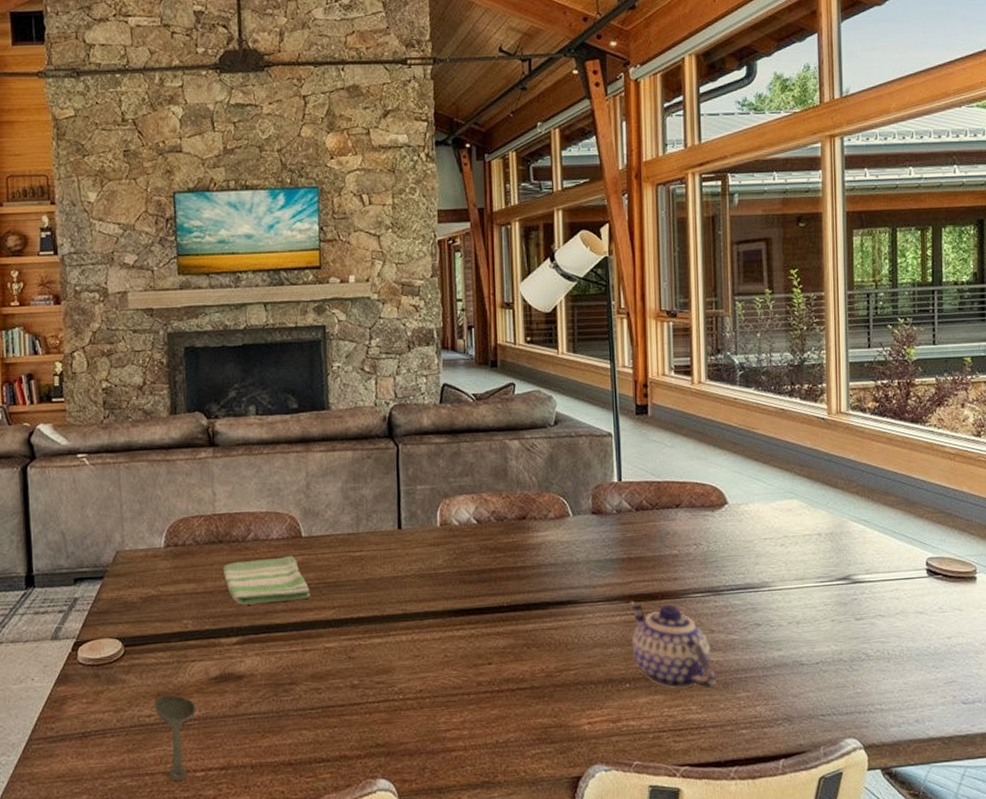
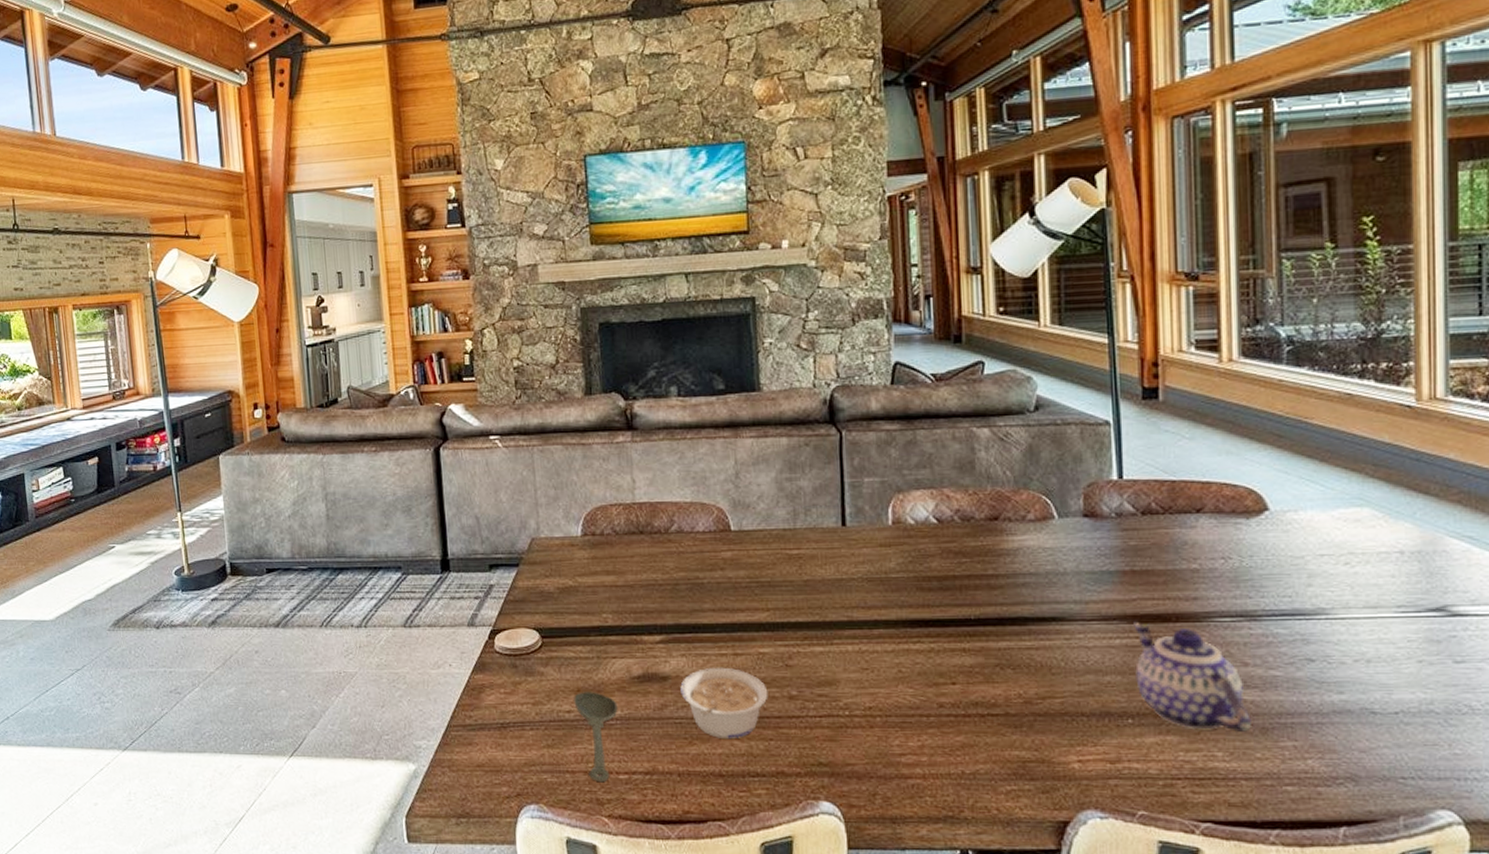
dish towel: present [223,555,311,605] -> none [644,550,742,602]
legume: none [254,663,333,730] -> present [680,667,768,740]

